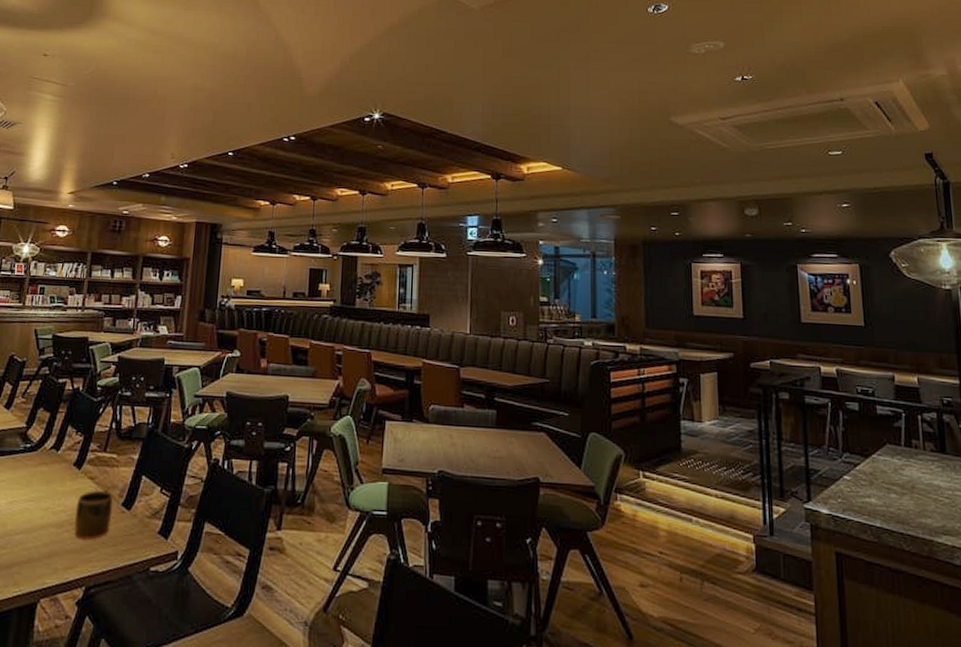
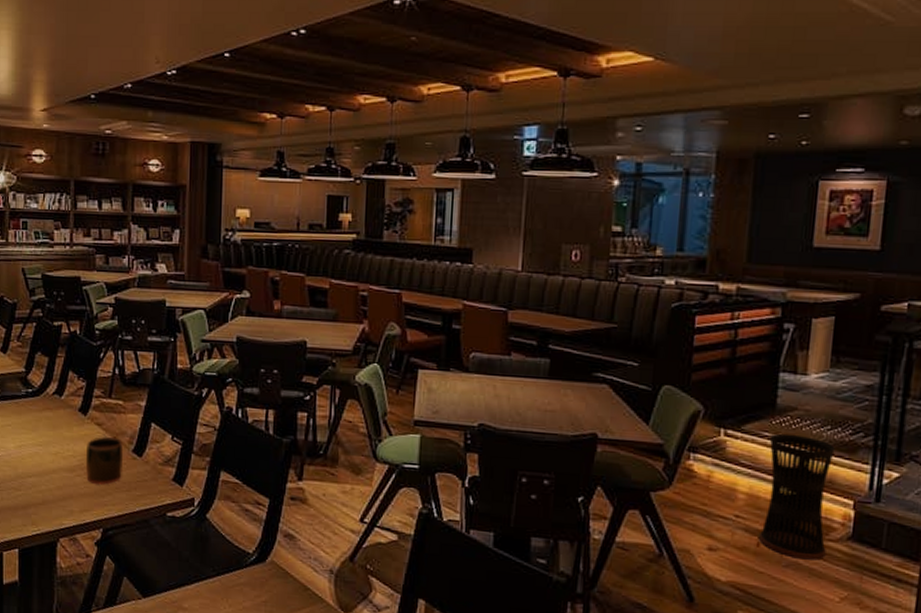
umbrella stand: none [679,474,737,593] -> present [759,433,835,561]

